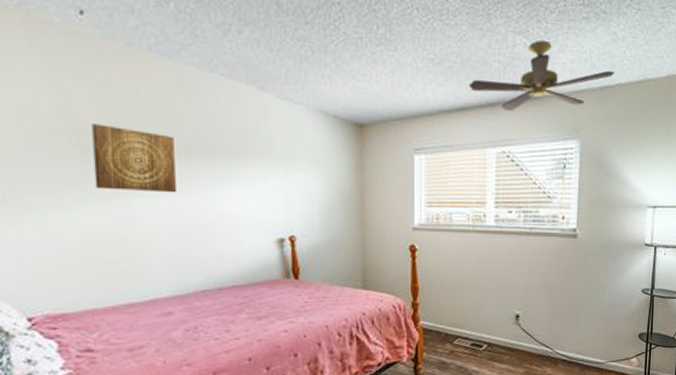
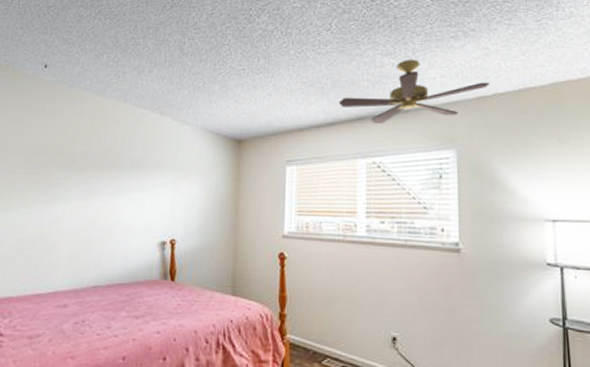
wall art: present [92,124,176,193] -> none [30,145,92,199]

